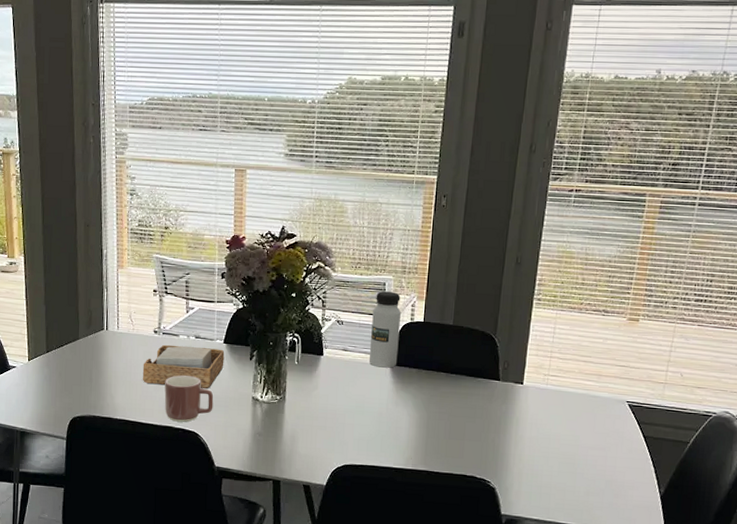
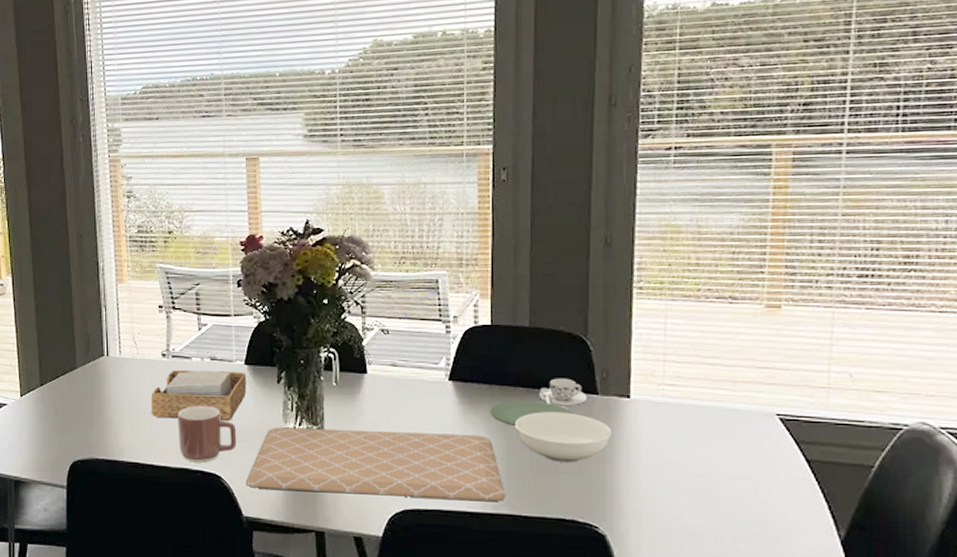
placemat: none [218,395,423,461] -> present [245,427,505,502]
water bottle: present [368,291,401,368] -> none [424,290,462,385]
plate: none [417,382,480,402] -> present [489,399,573,426]
bowl: none [435,392,507,433] -> present [514,411,612,463]
teacup: none [455,366,492,388] -> present [538,378,587,405]

